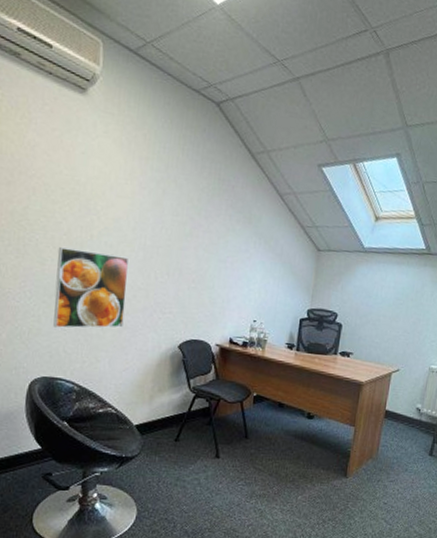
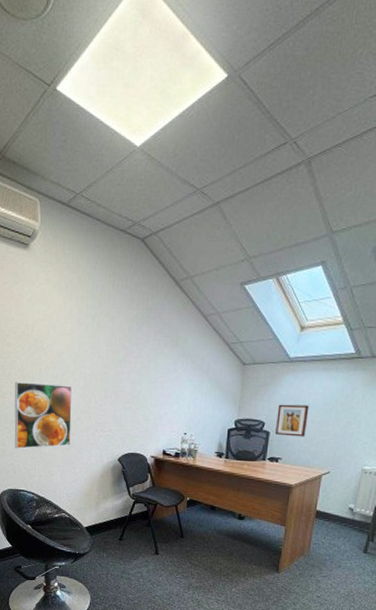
wall art: none [348,295,382,332] -> present [275,404,310,437]

